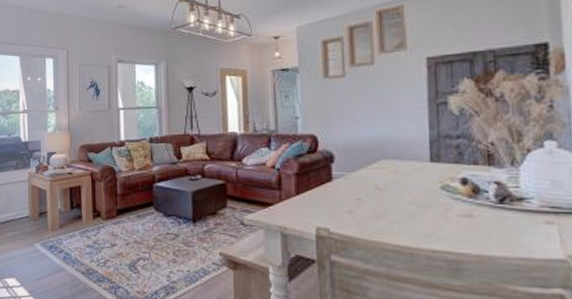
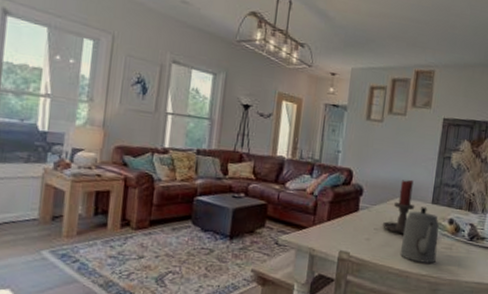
candle holder: none [367,136,407,202] -> present [383,179,415,234]
teapot: none [396,167,451,236] -> present [400,207,439,263]

